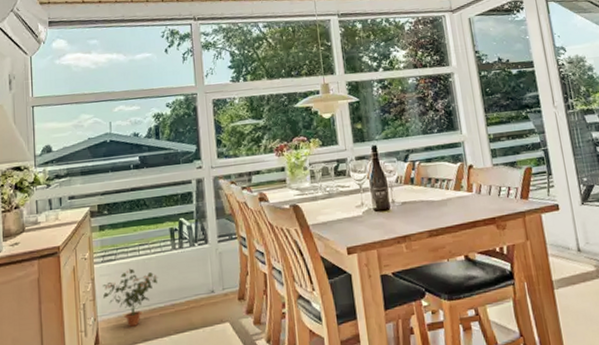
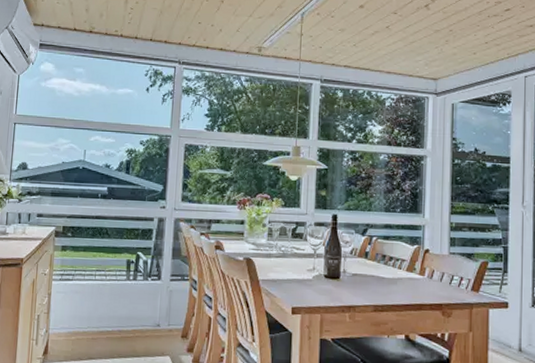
potted plant: present [103,268,158,327] -> none [57,290,110,344]

